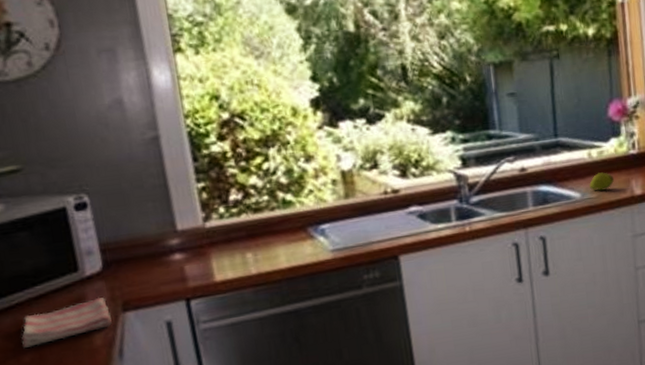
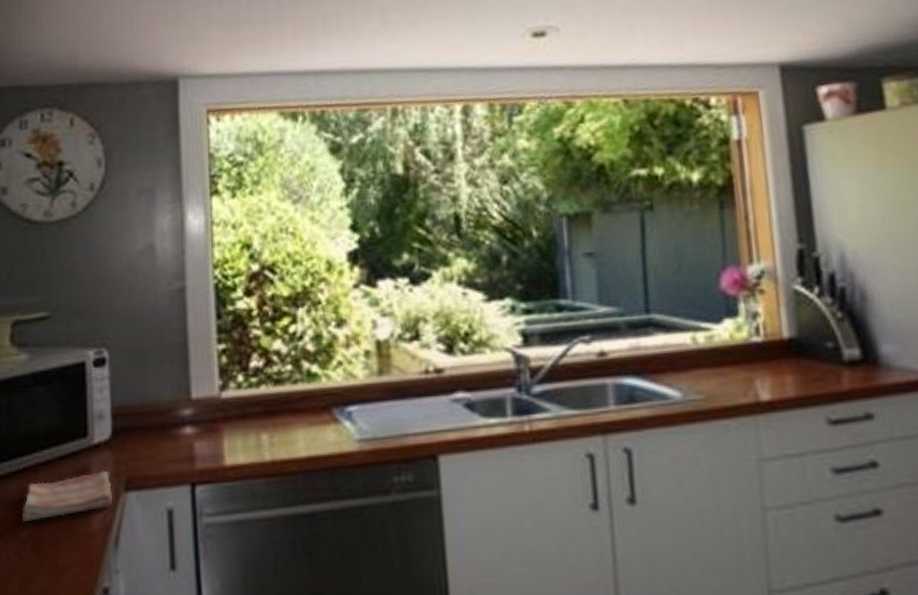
fruit: present [588,172,615,191] -> none [692,365,730,391]

